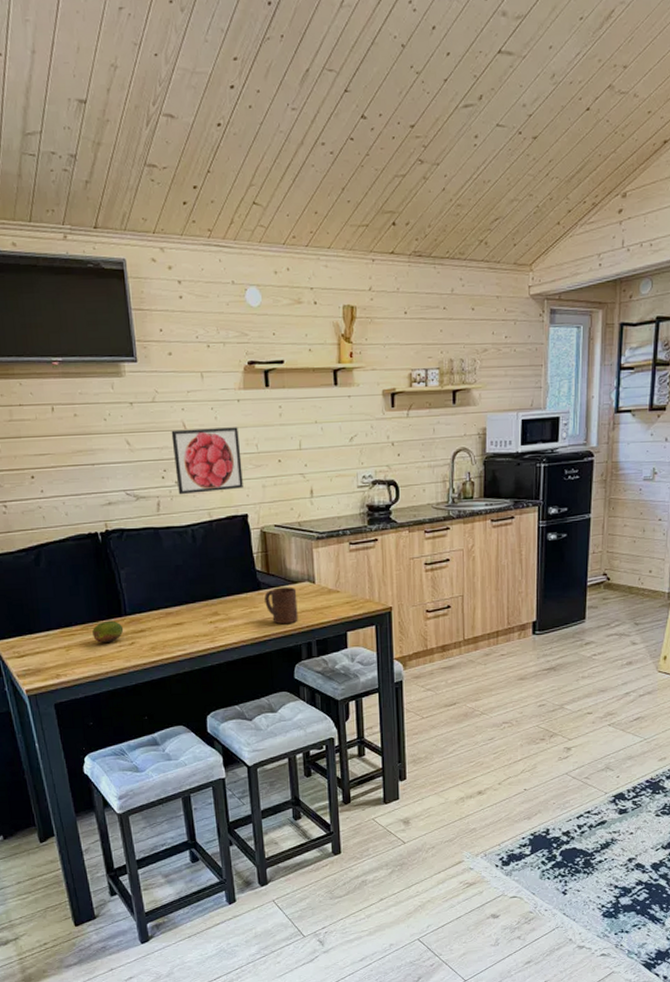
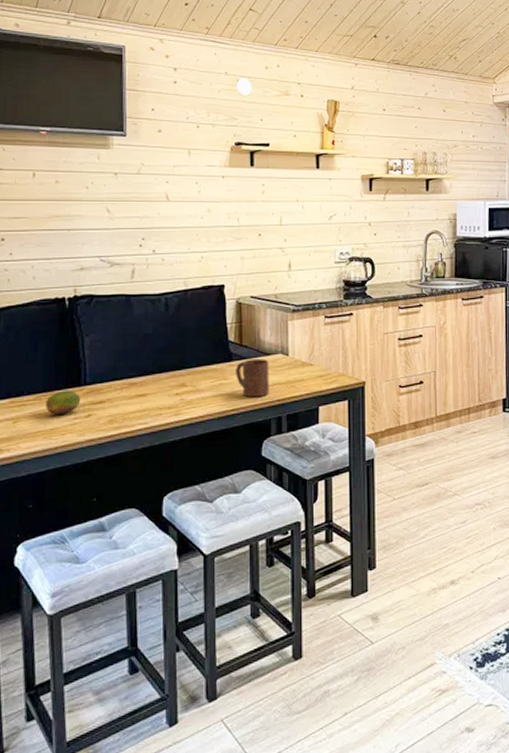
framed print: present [171,427,243,495] -> none [153,201,222,264]

